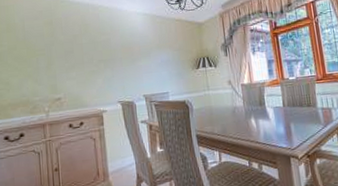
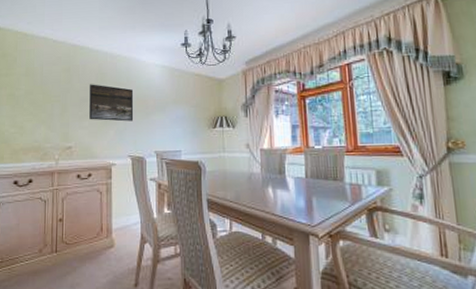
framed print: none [74,35,121,71] -> present [89,84,134,122]

